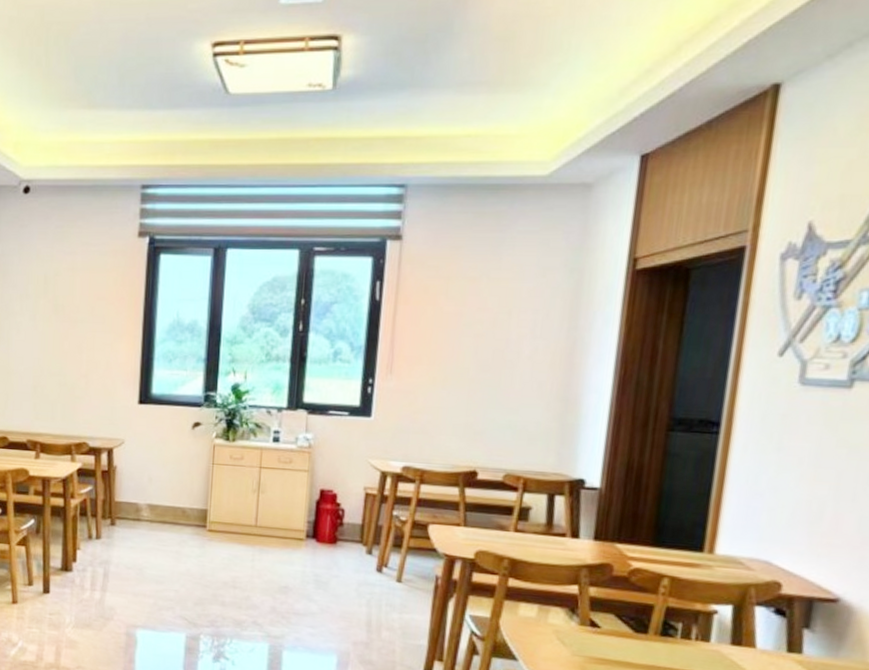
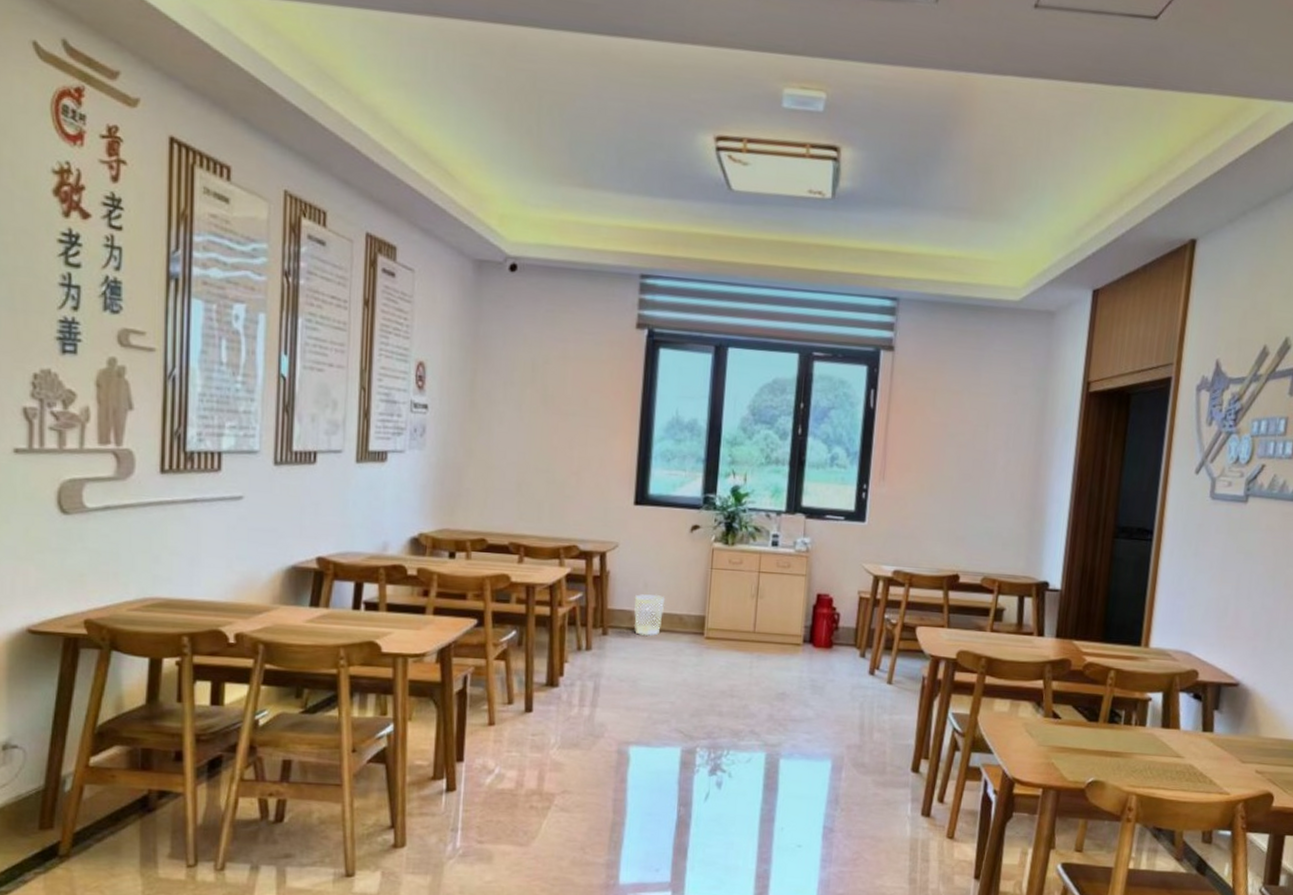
wastebasket: none [139,488,169,528] -> present [634,594,666,637]

